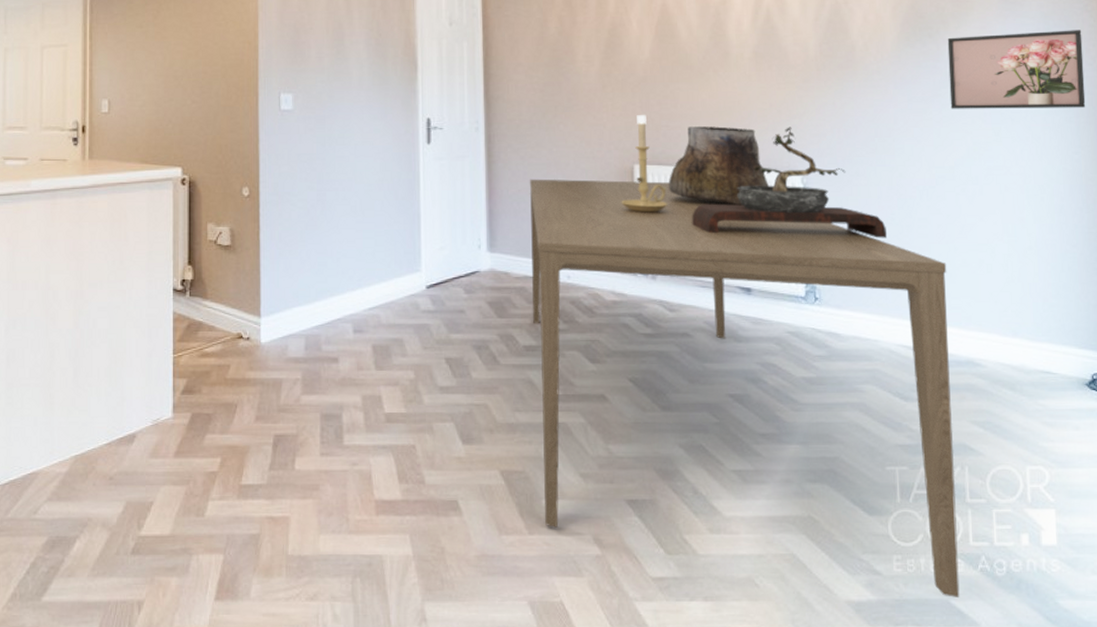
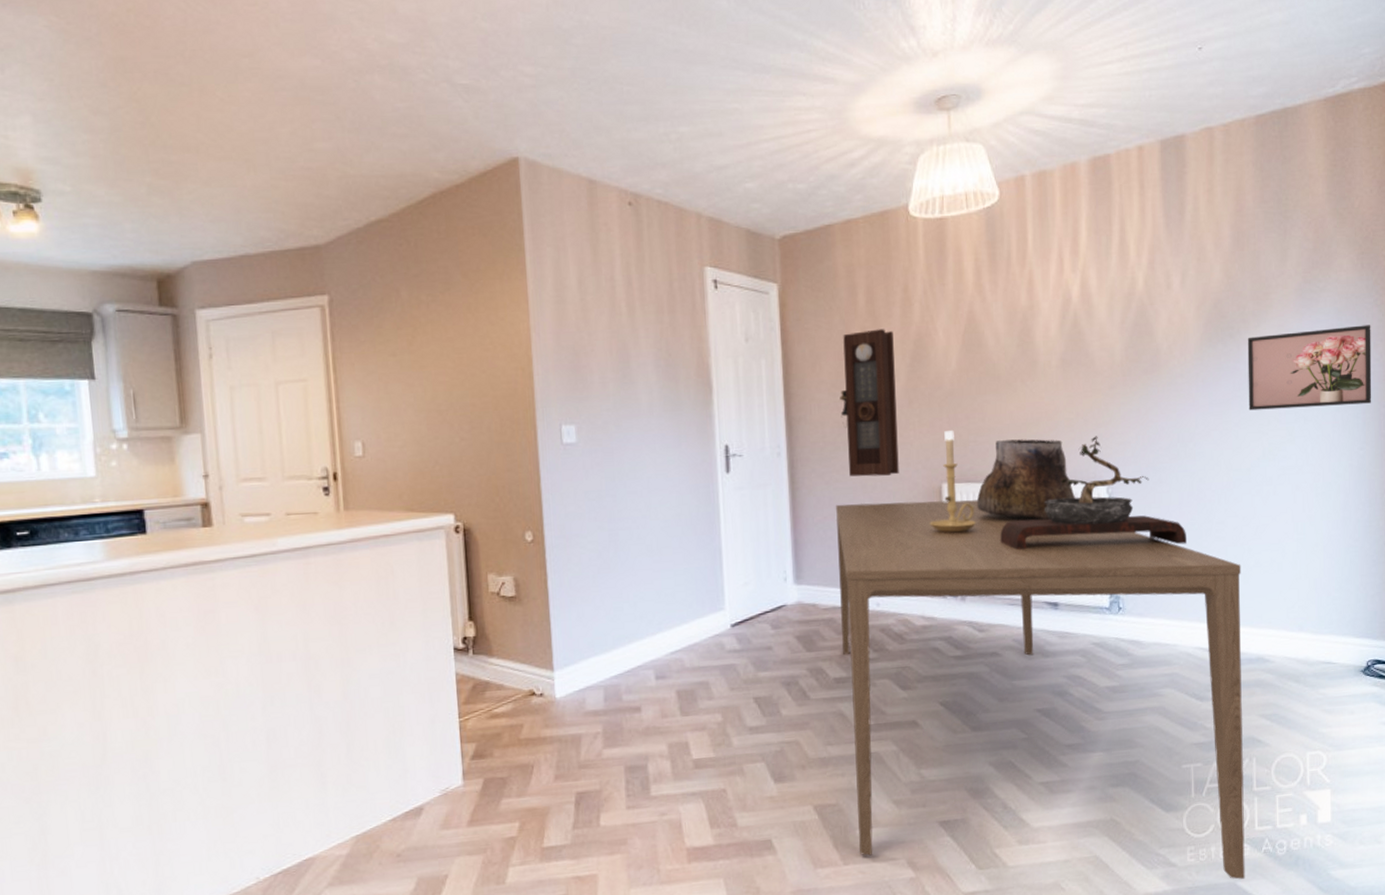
pendulum clock: none [536,18,592,154] -> present [840,329,899,477]

